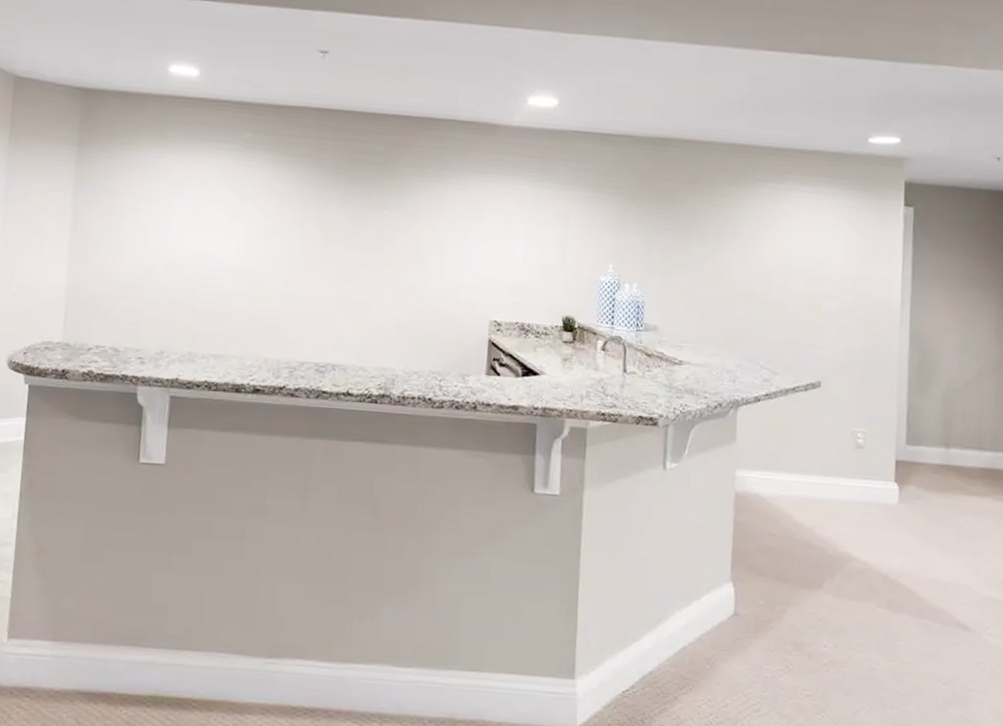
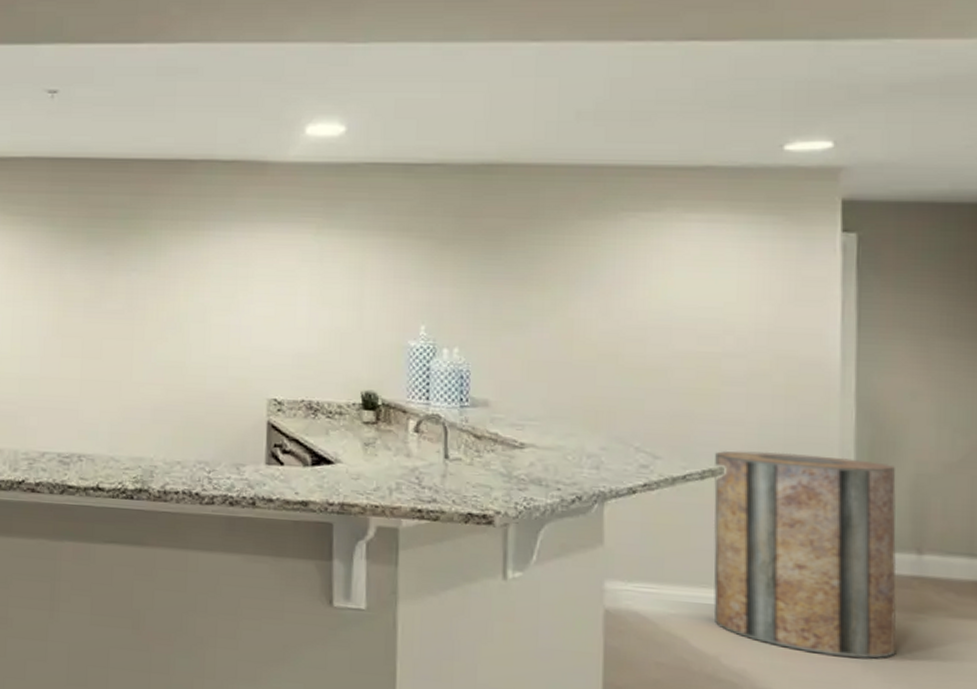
trash can: none [810,369,934,527] -> present [713,451,897,659]

